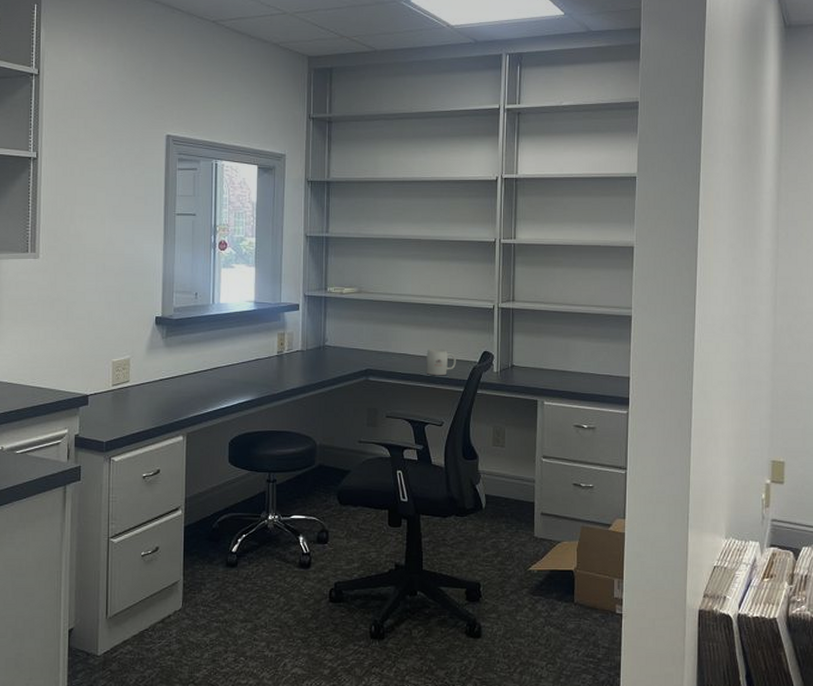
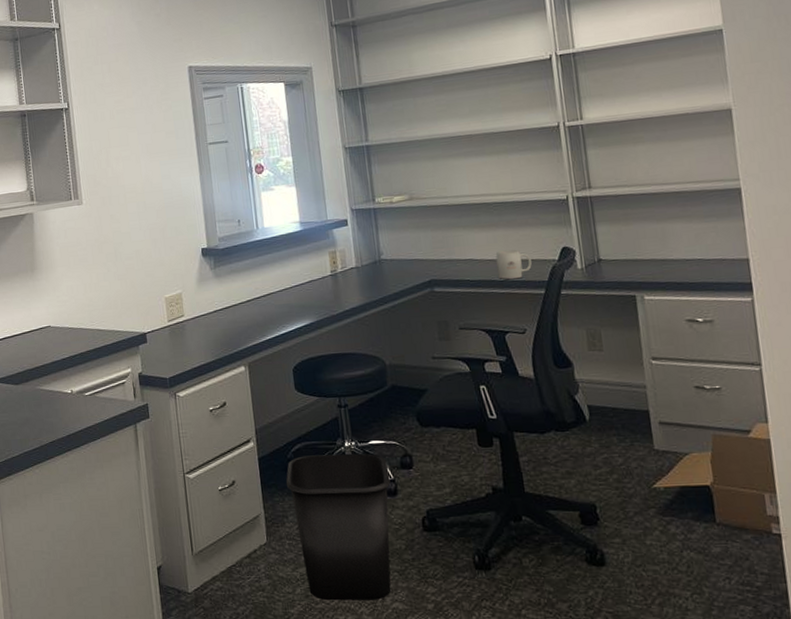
waste bin: none [208,526,306,665] -> present [286,453,391,601]

